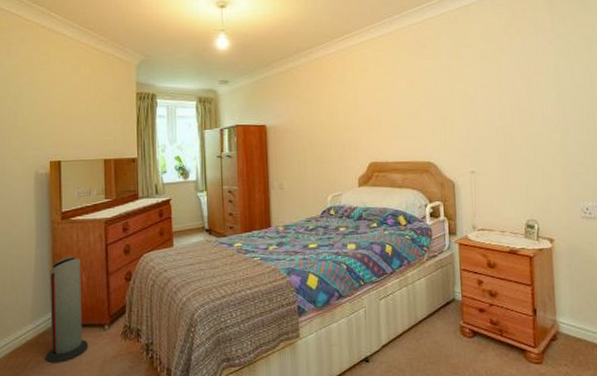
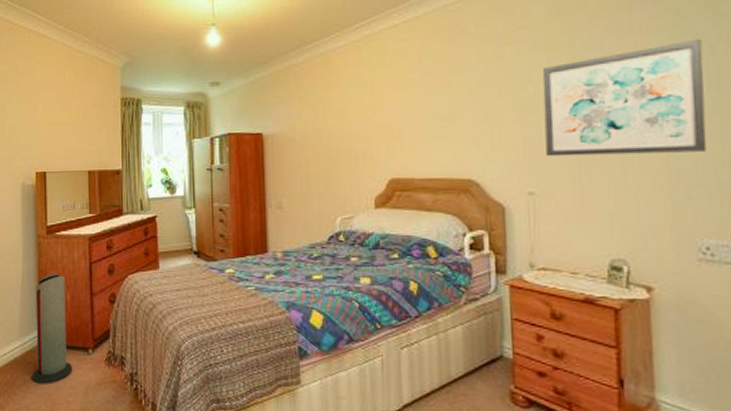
wall art: none [479,58,586,144] -> present [542,38,707,157]

